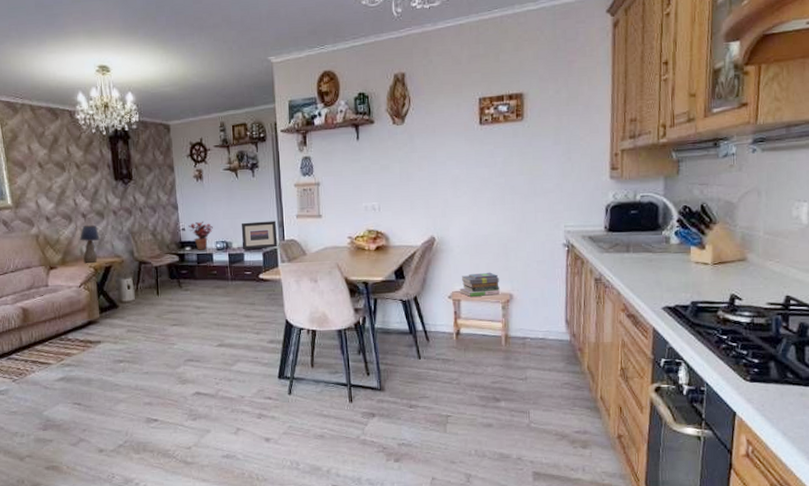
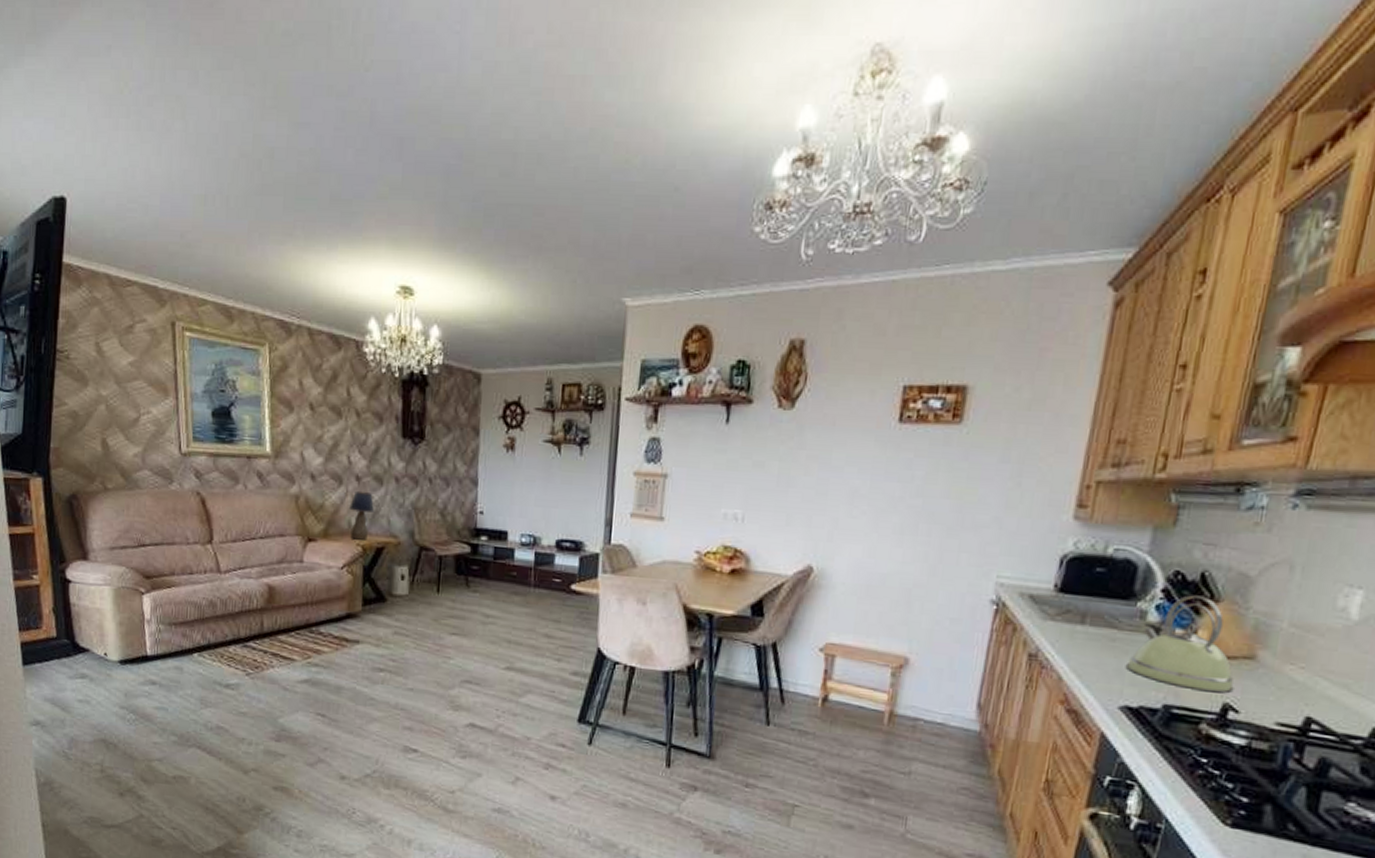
potted plant: present [188,221,213,250] -> none [488,505,520,543]
picture frame: present [242,221,278,250] -> none [555,514,603,552]
books: present [459,272,500,297] -> none [835,623,893,656]
kettle: none [661,221,736,288] -> present [1125,595,1234,693]

